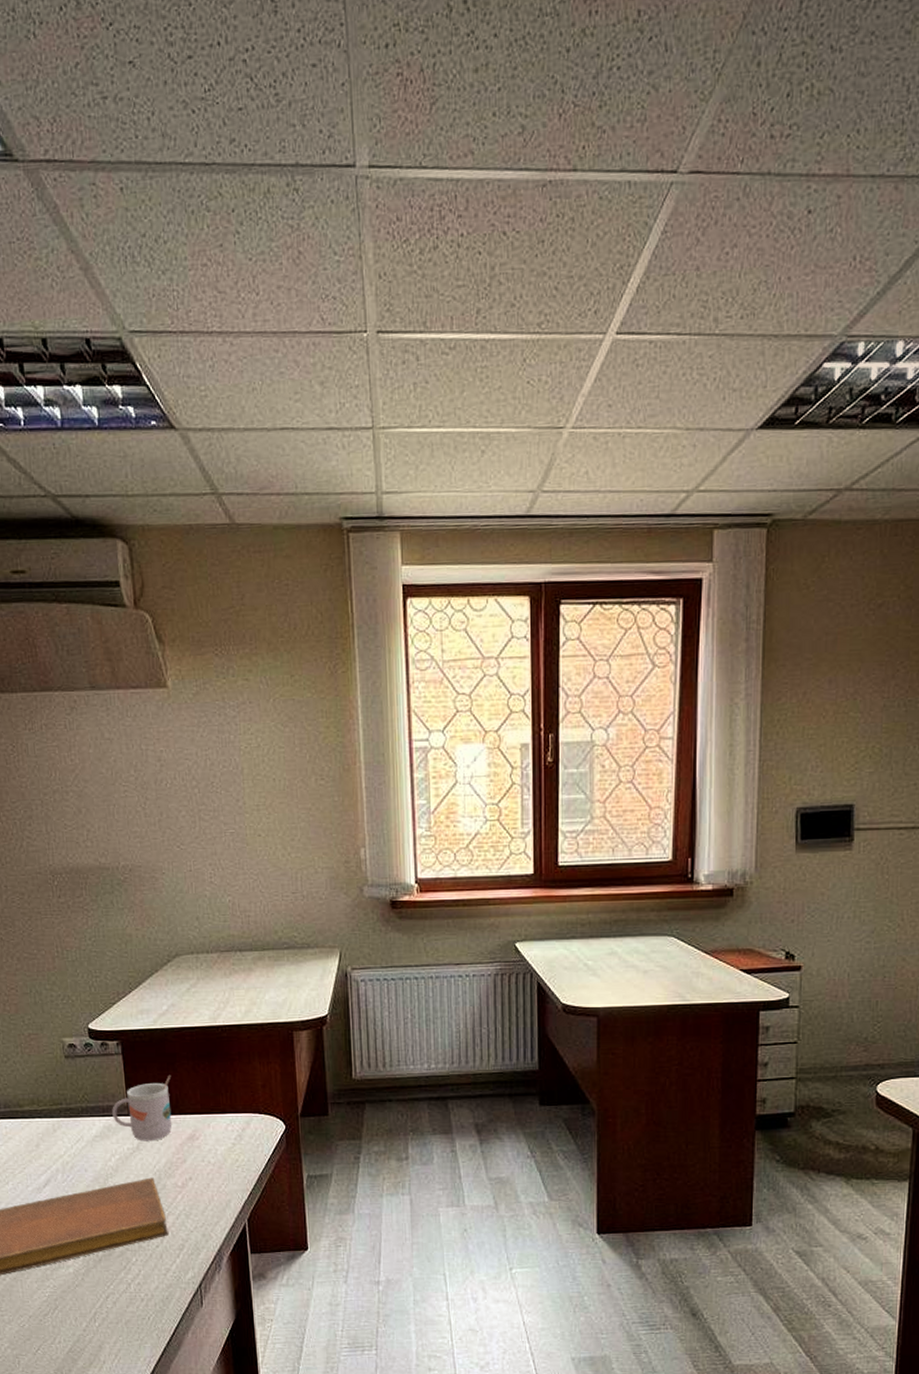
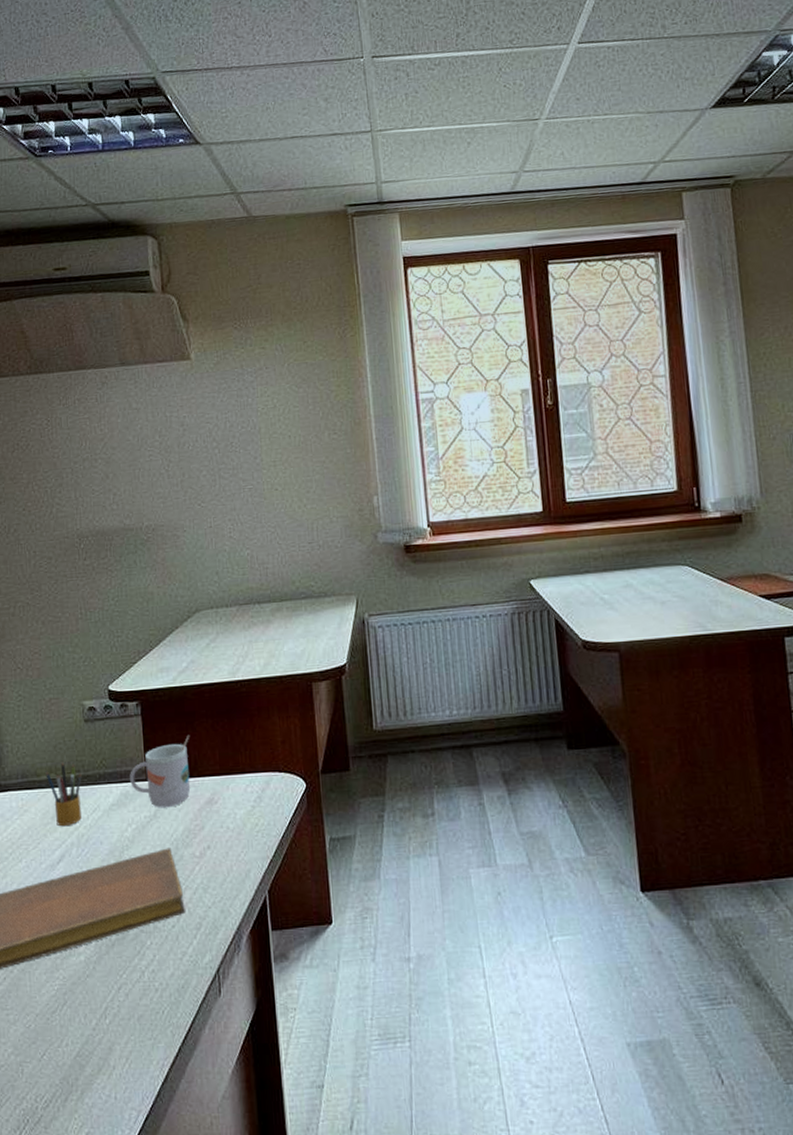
pencil box: none [28,1093,65,1154] -> present [45,760,82,827]

